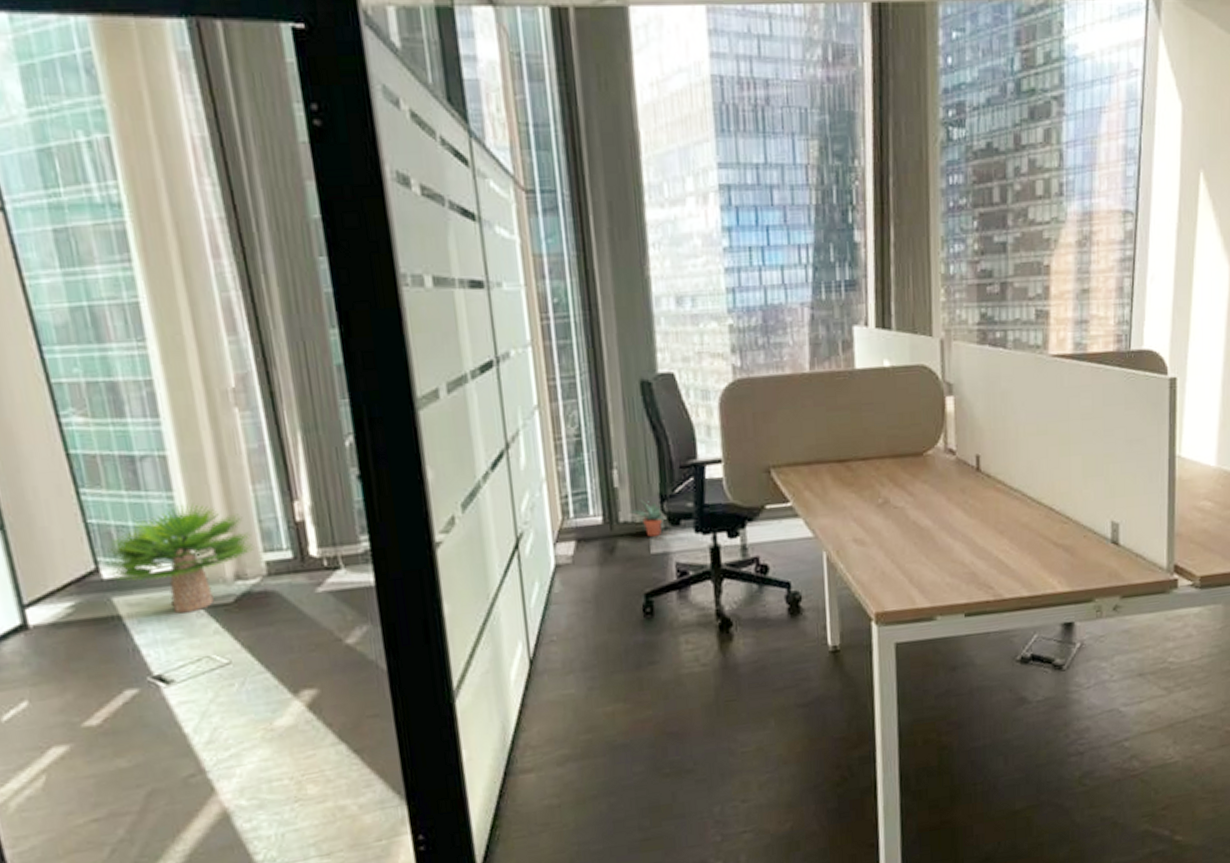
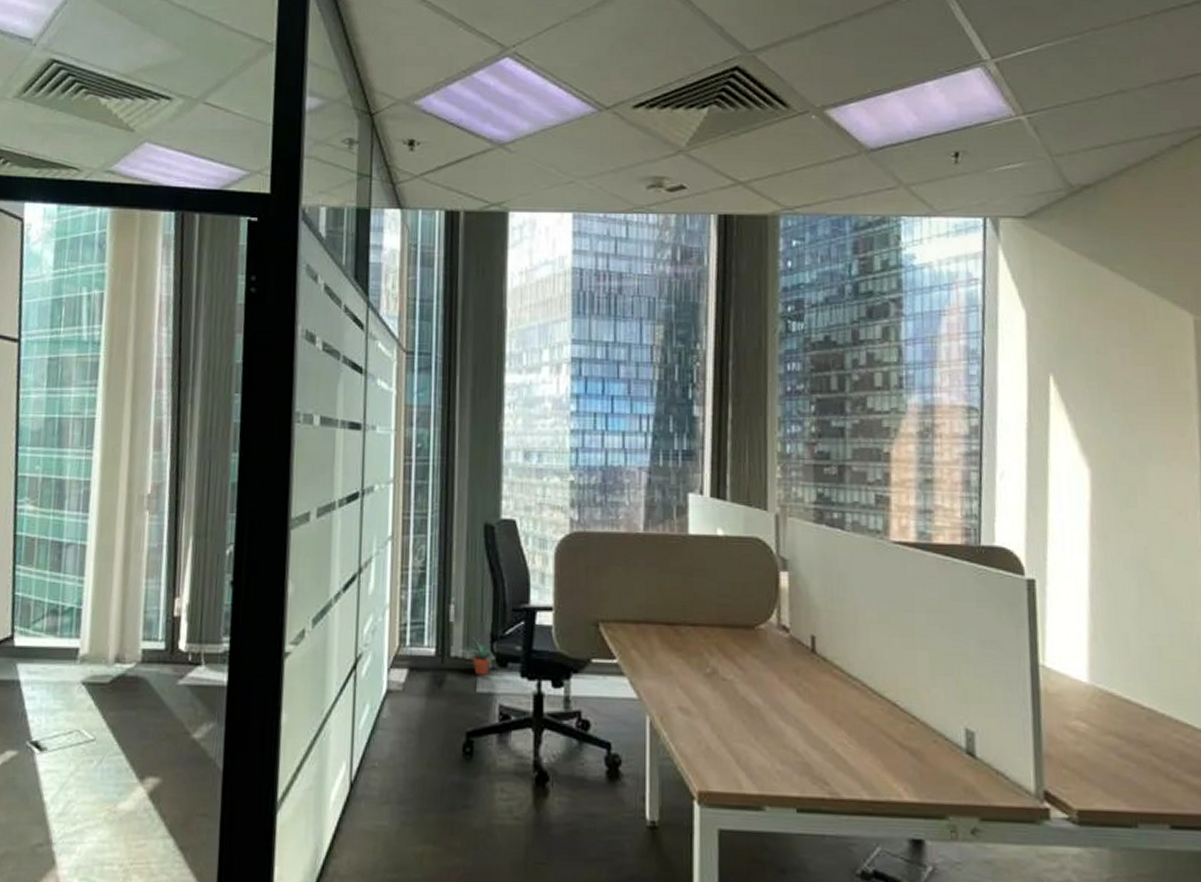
potted plant: present [107,503,254,614] -> none [19,588,136,687]

